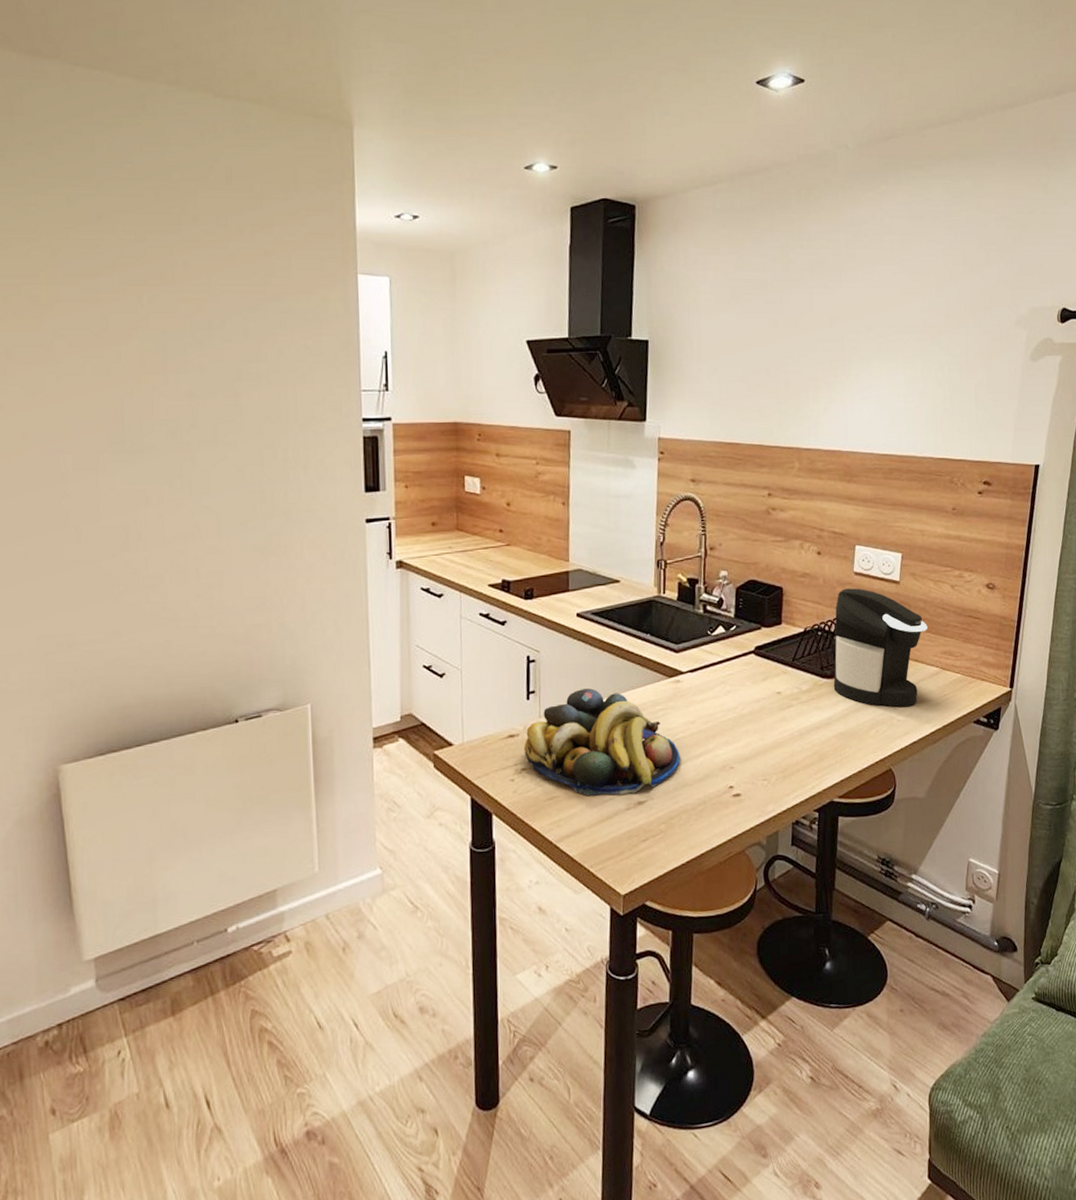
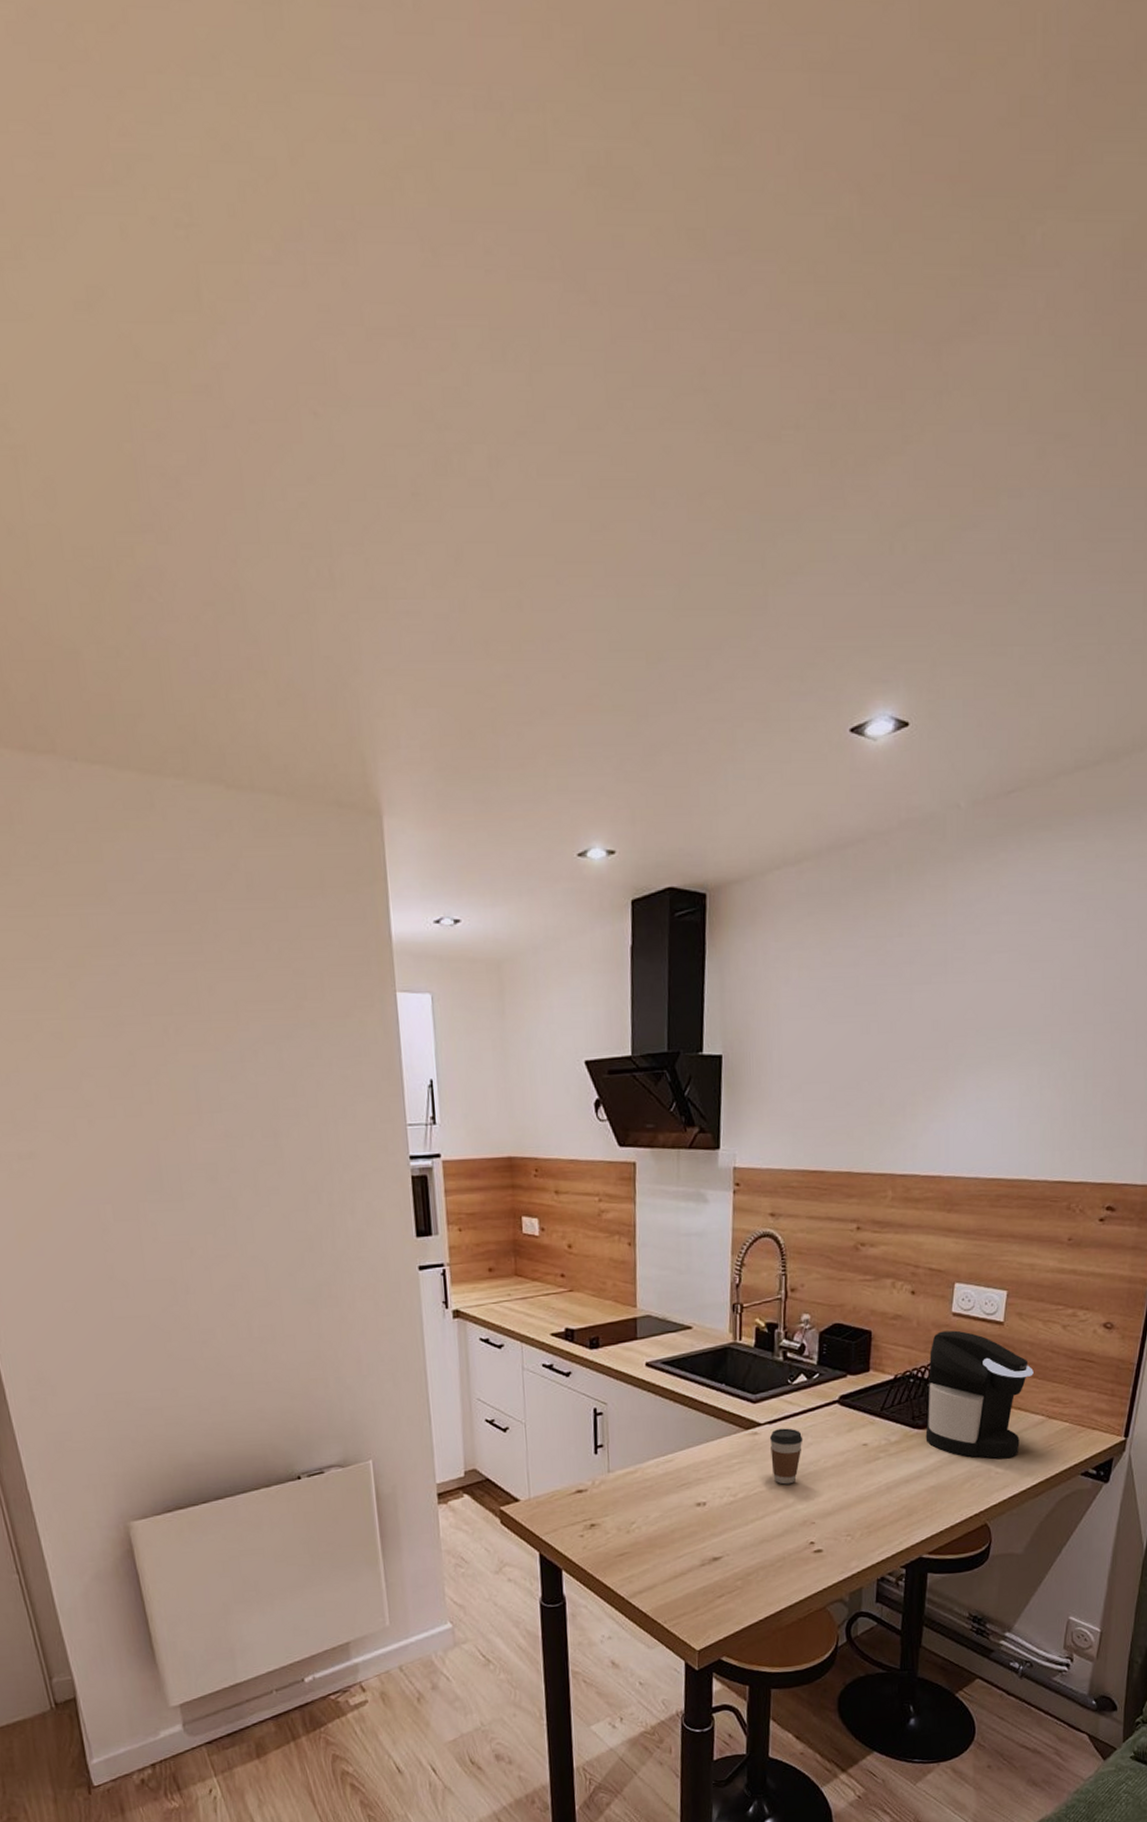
fruit bowl: present [524,688,680,796] -> none [593,1441,758,1552]
coffee cup: none [691,676,722,731] -> present [769,1428,803,1485]

